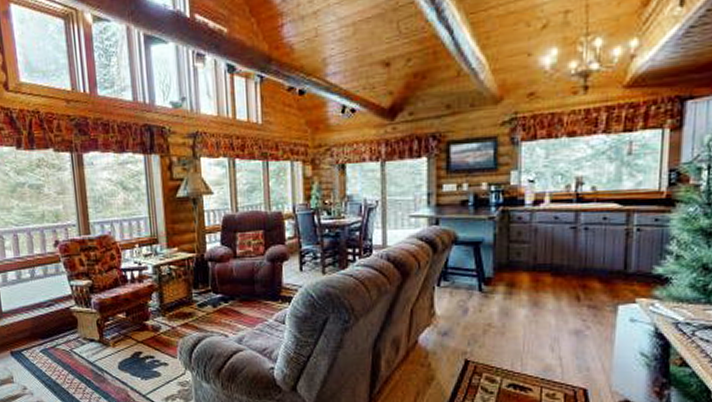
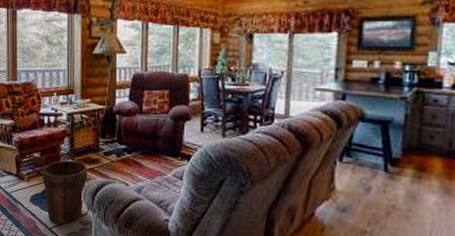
bucket: none [130,317,182,388] -> present [42,160,88,225]

